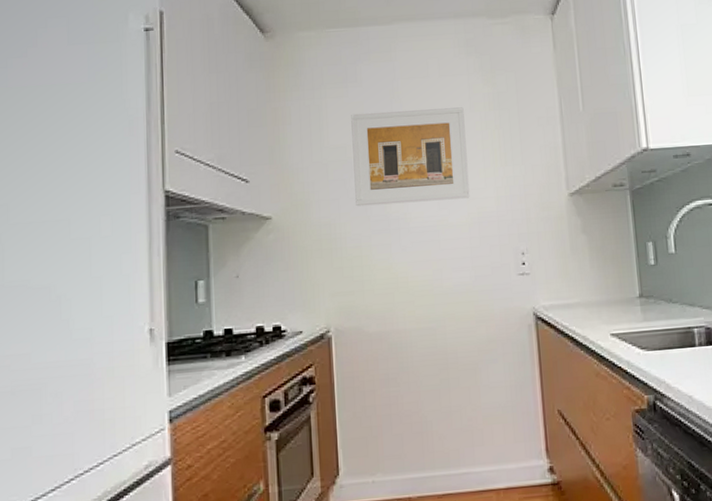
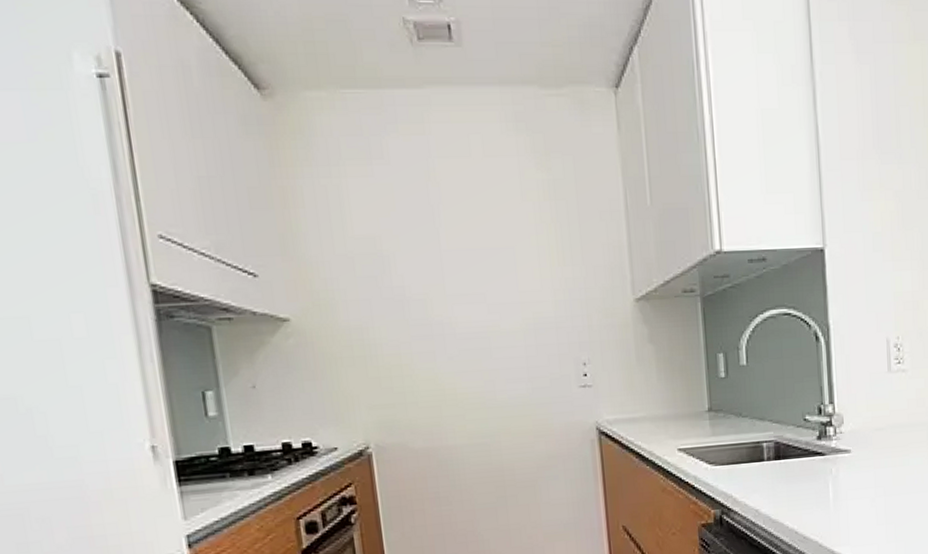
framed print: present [351,107,470,207] -> none [378,195,524,309]

